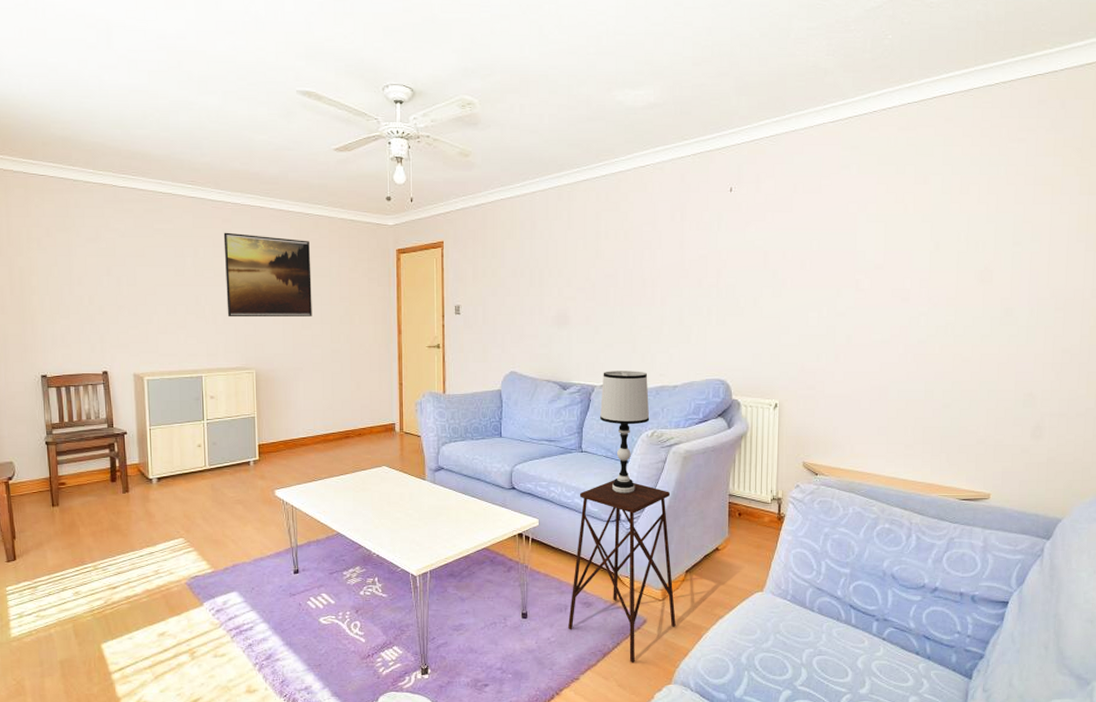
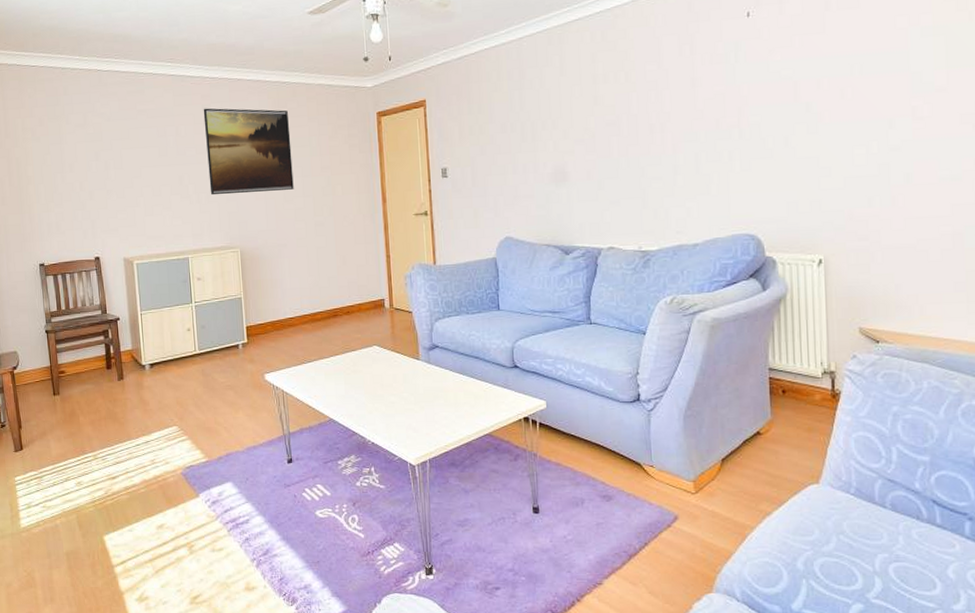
side table: present [568,480,676,662] -> none [586,354,713,566]
table lamp: present [600,371,650,493] -> none [609,229,668,370]

